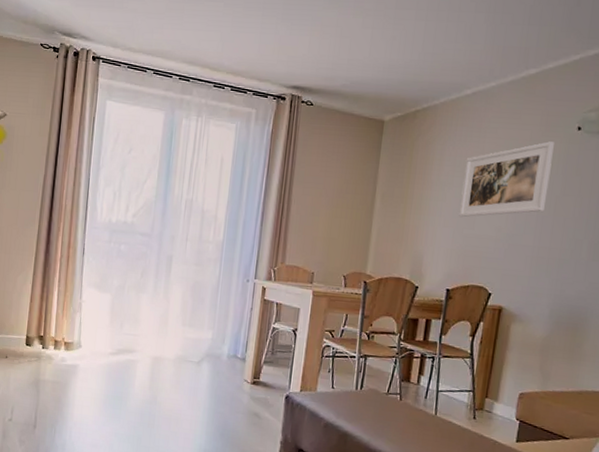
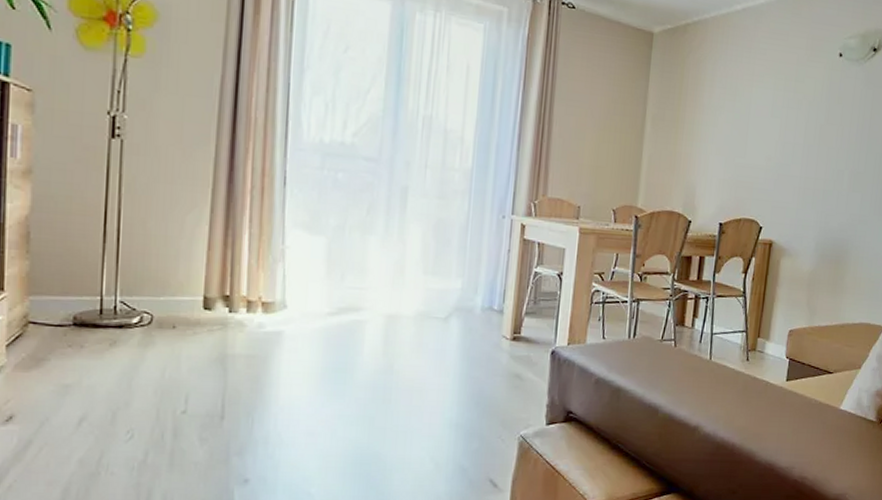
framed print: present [459,141,554,218] -> none [730,67,819,145]

